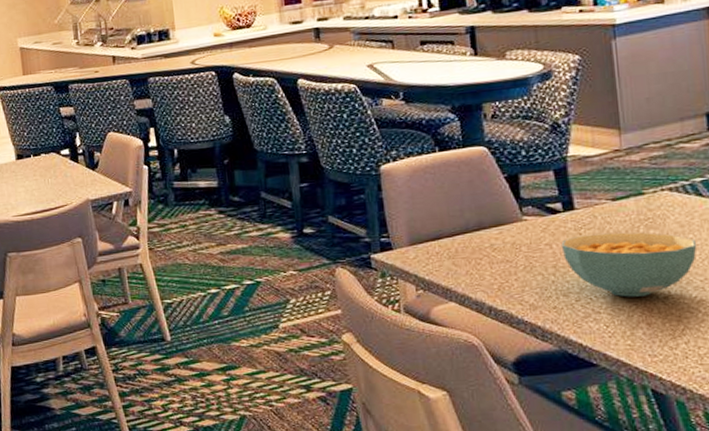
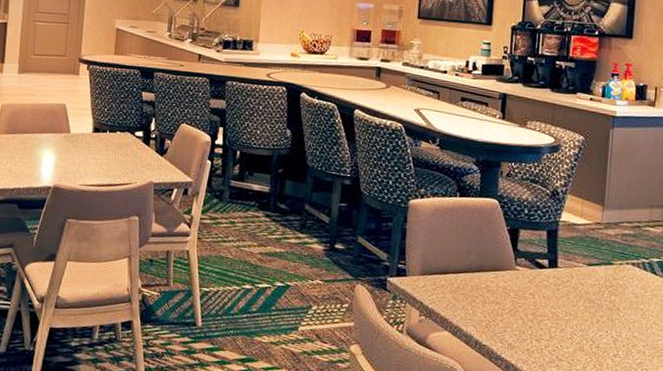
cereal bowl: present [561,232,697,297] -> none [541,291,645,352]

